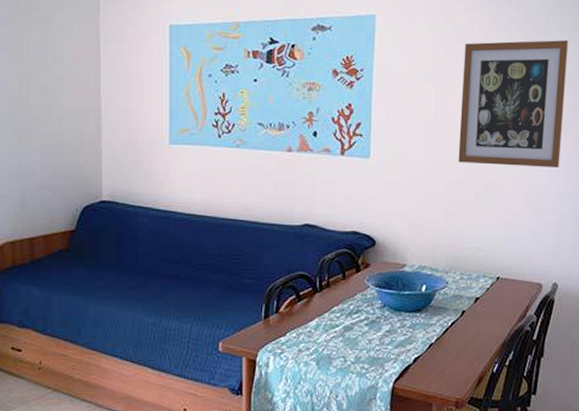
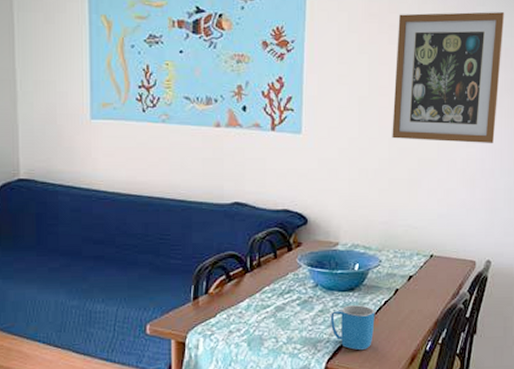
mug: none [398,326,442,372] -> present [331,305,375,351]

